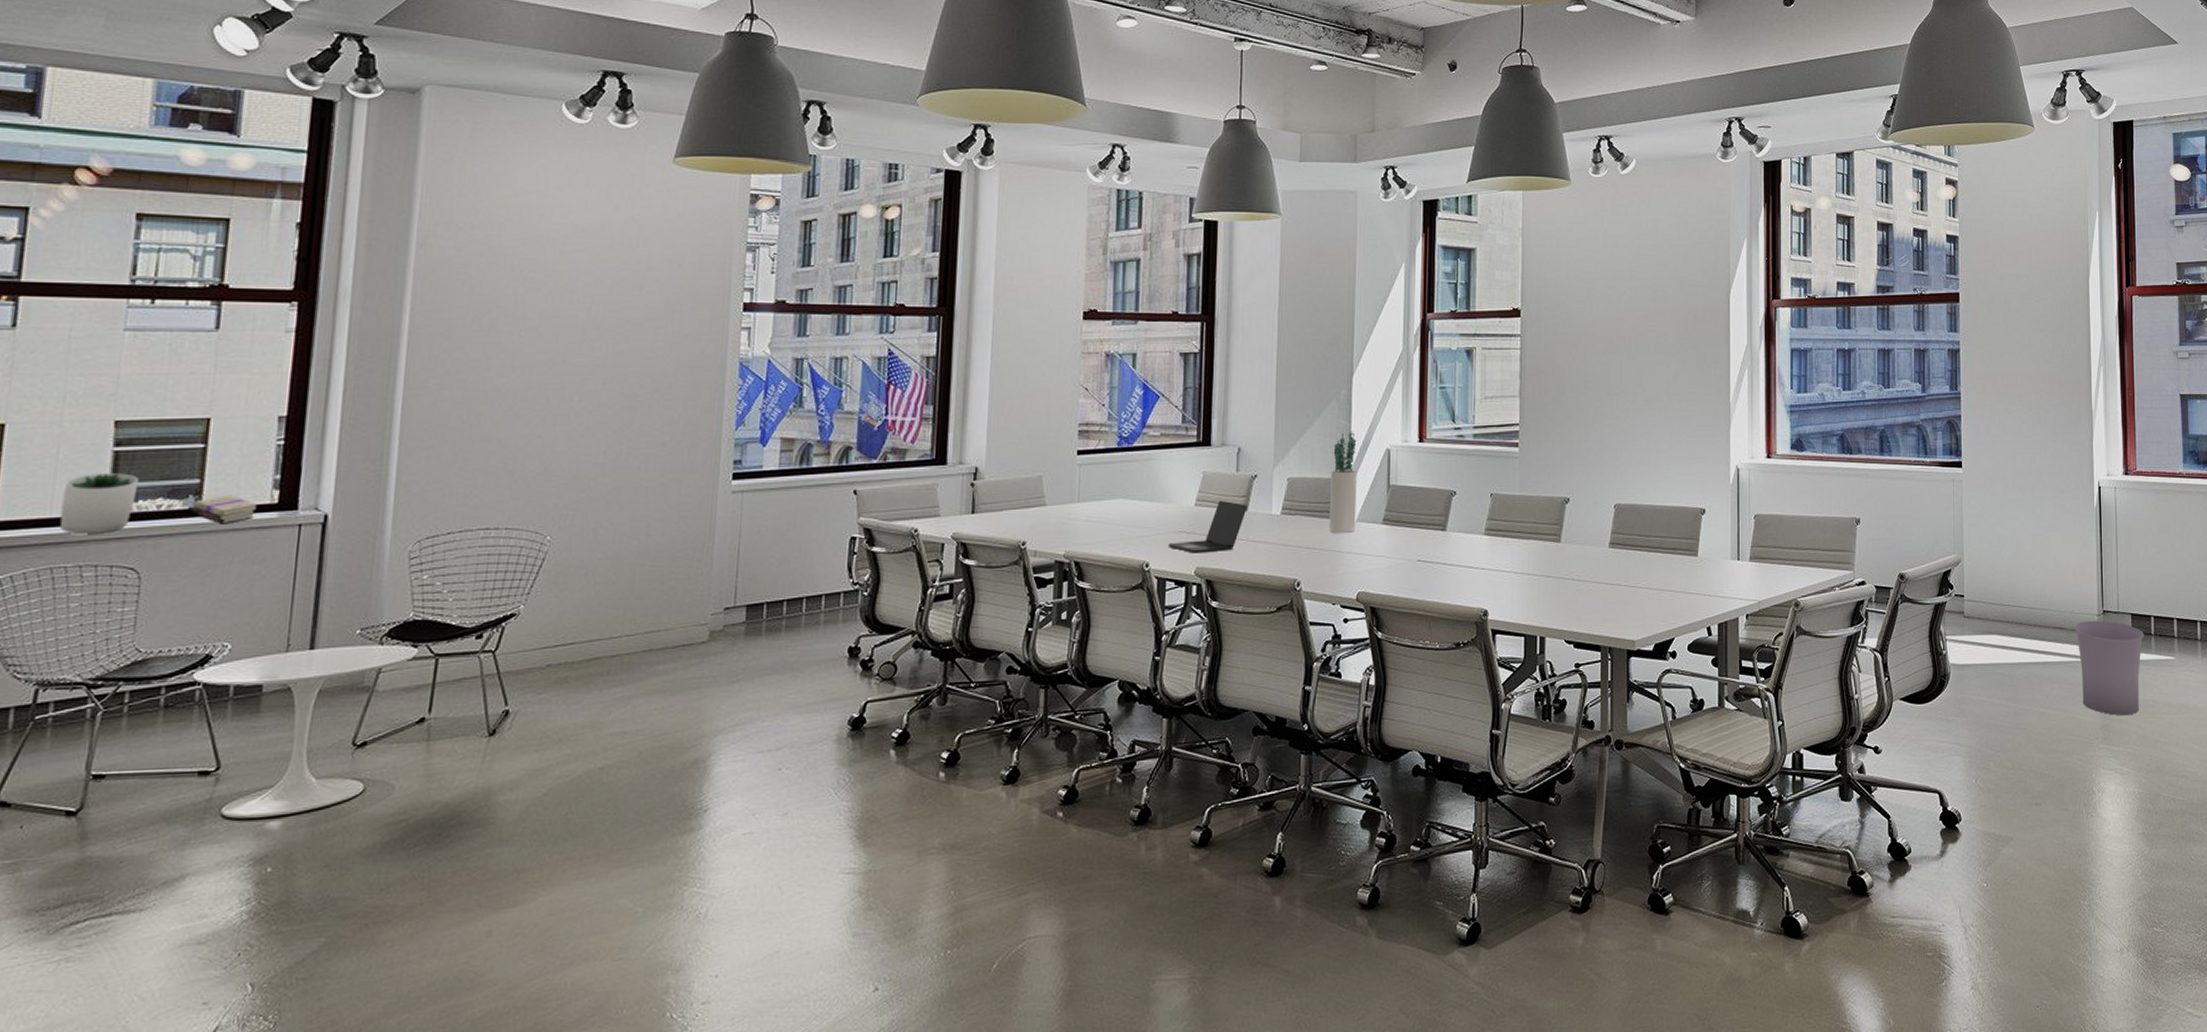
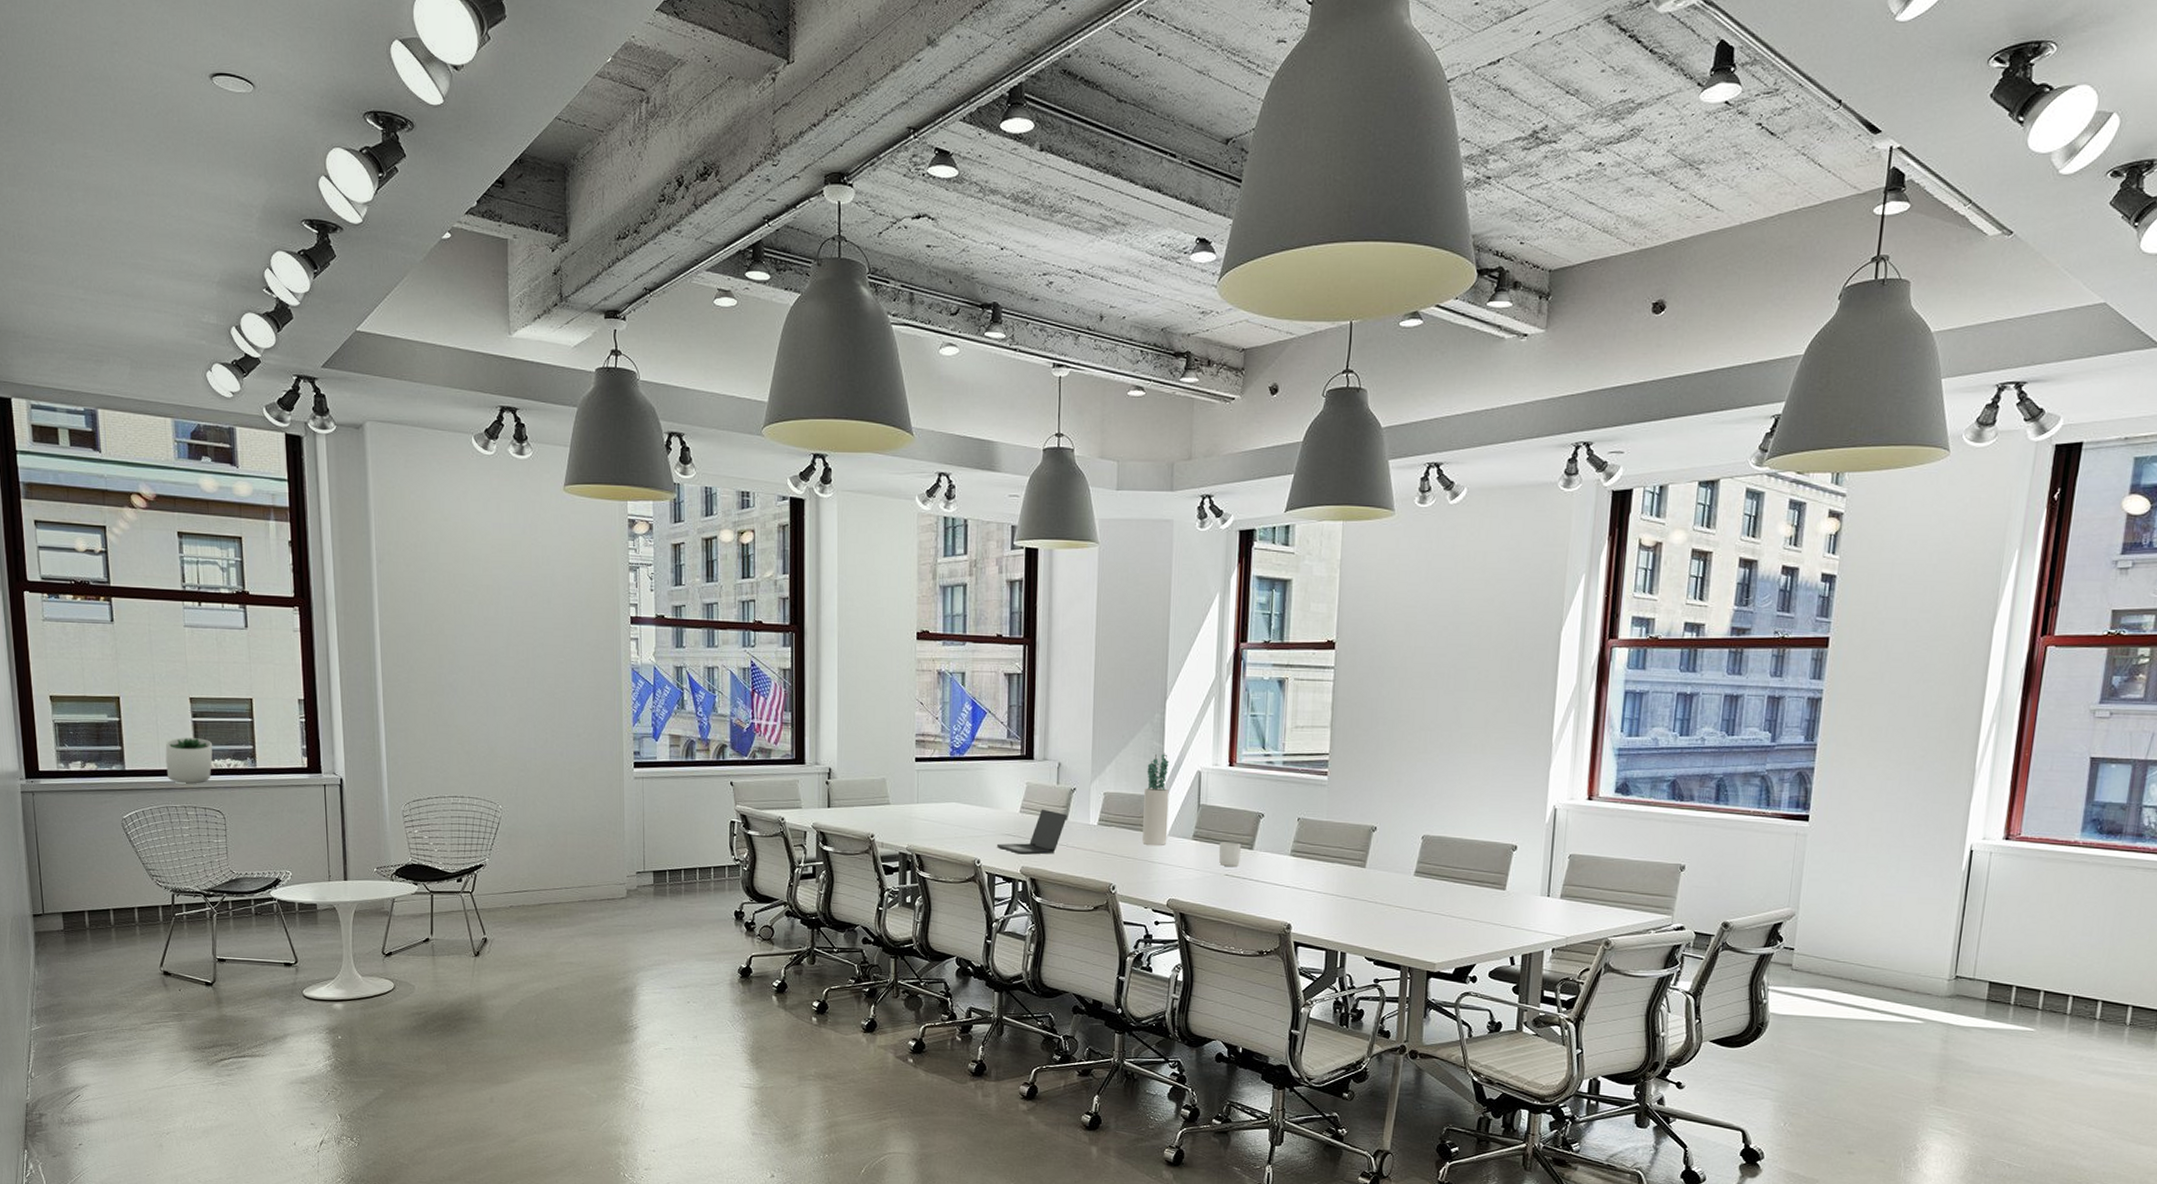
books: present [187,495,257,524] -> none [247,759,294,781]
mug: none [1410,524,1433,551] -> present [1218,842,1241,866]
waste bin: present [2074,620,2144,715] -> none [1917,985,2001,1080]

